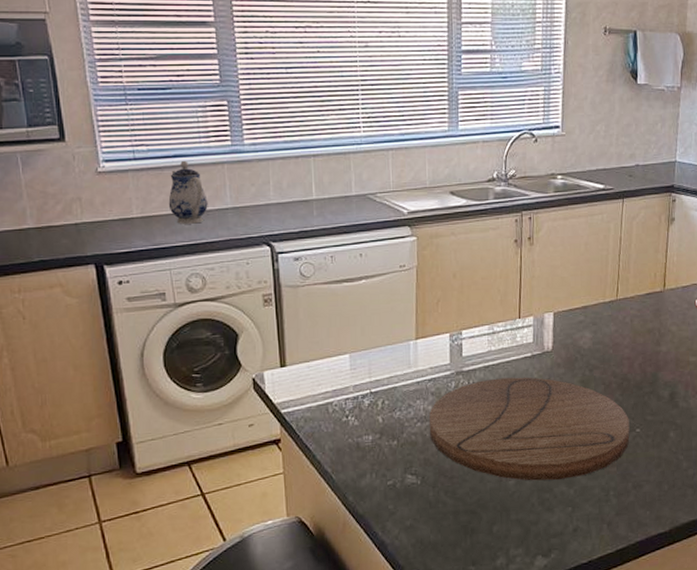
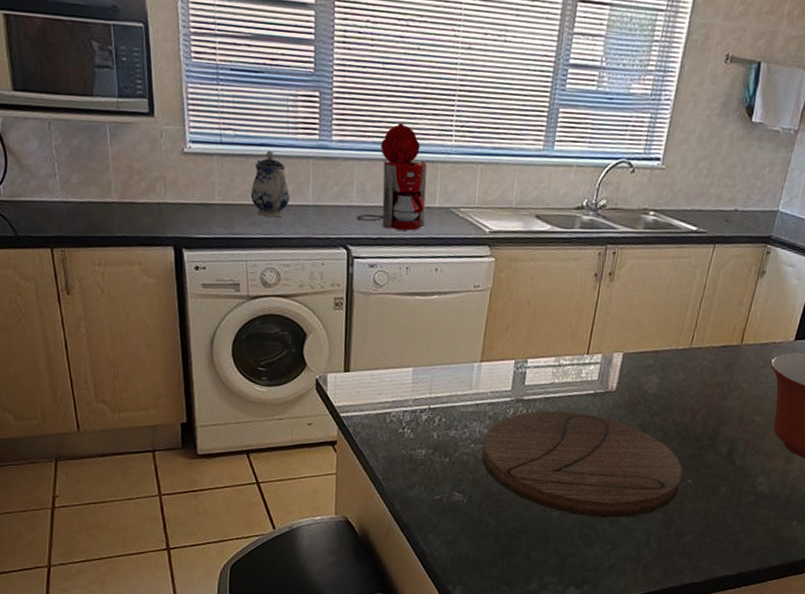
coffee maker: none [277,121,344,221] -> present [357,123,427,231]

